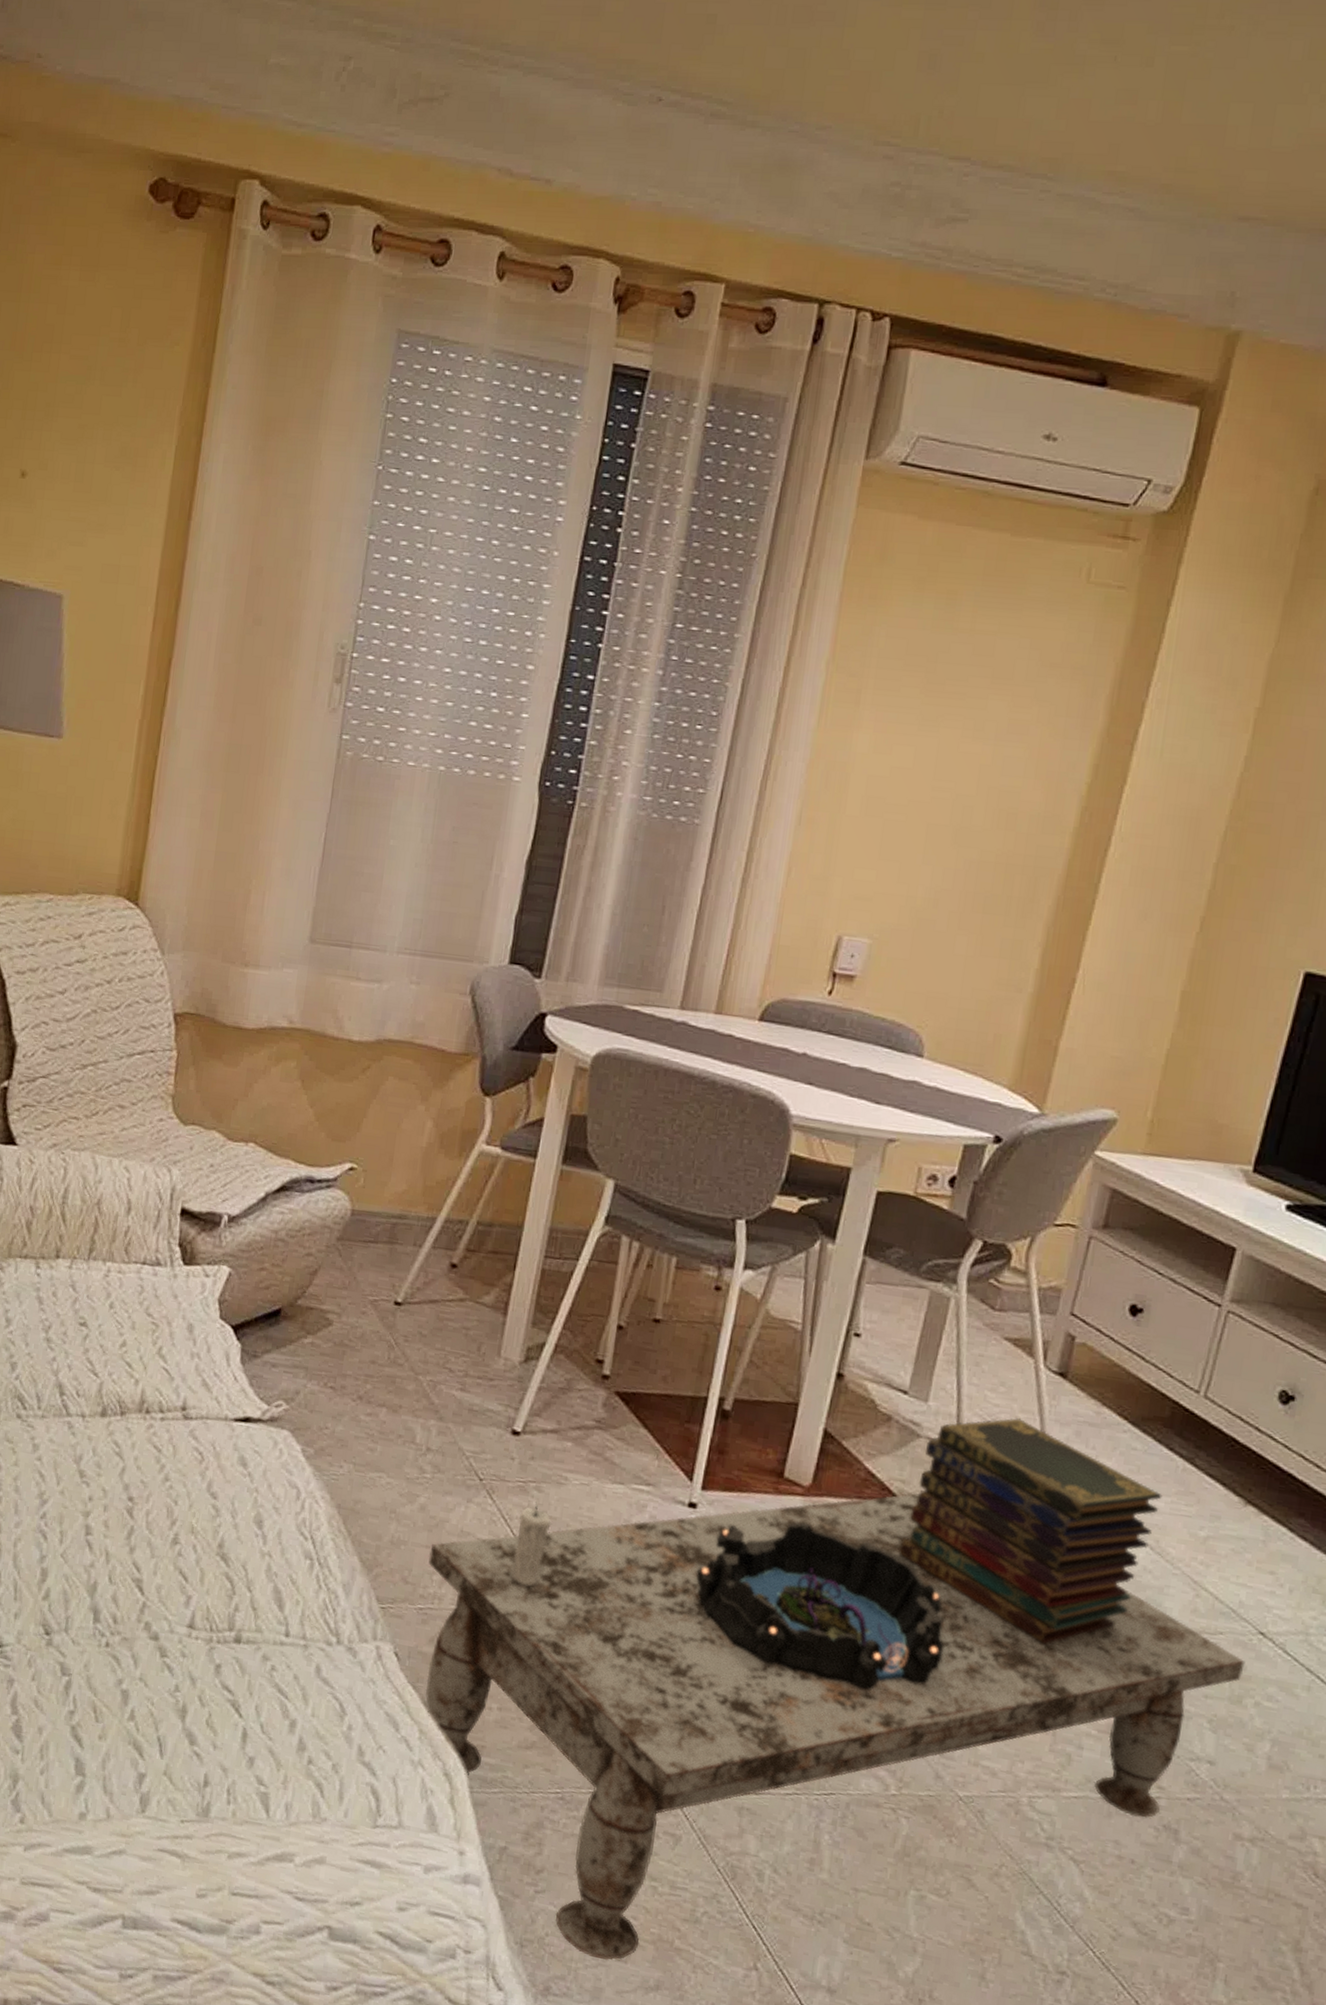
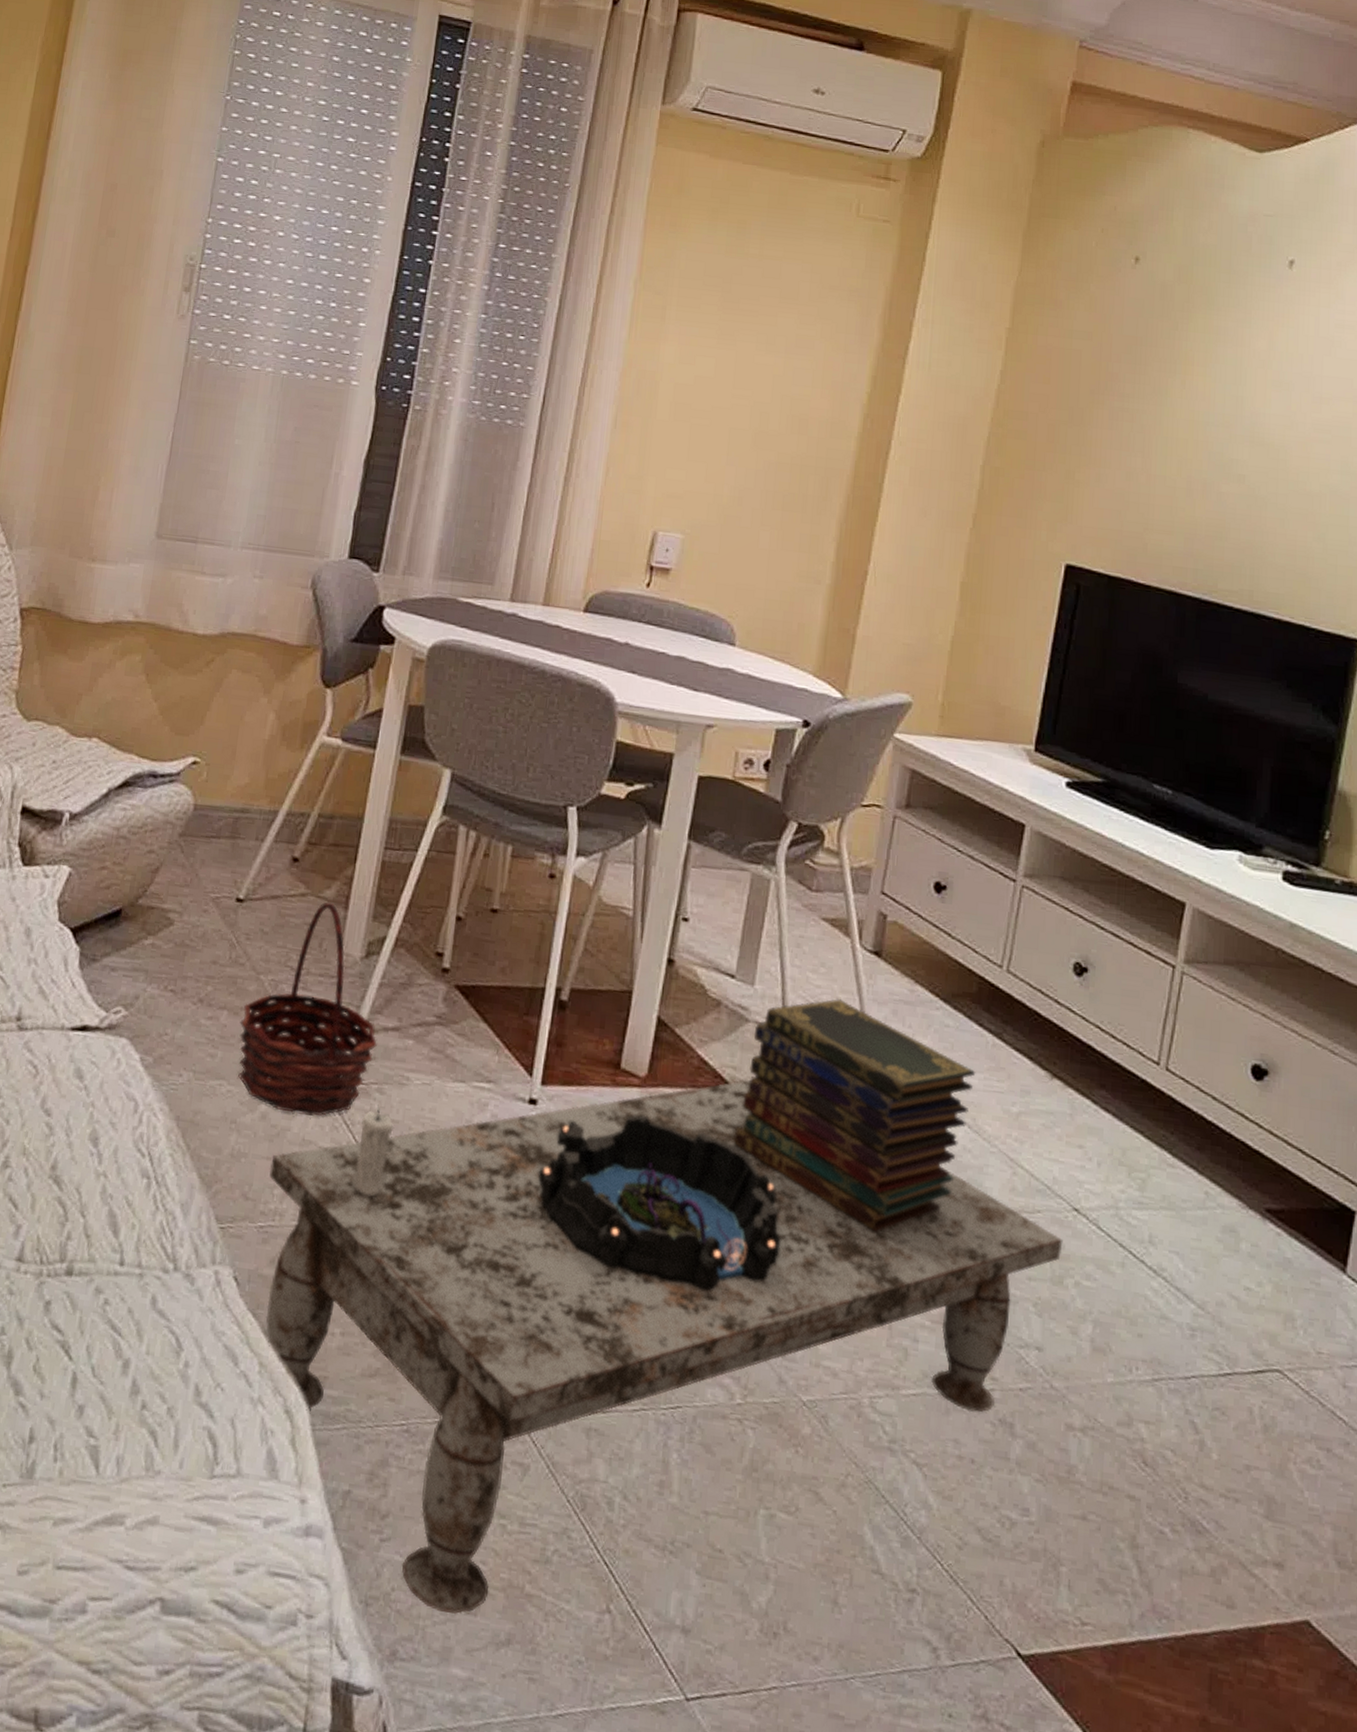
basket: none [397,1307,536,1510] -> present [238,901,377,1116]

